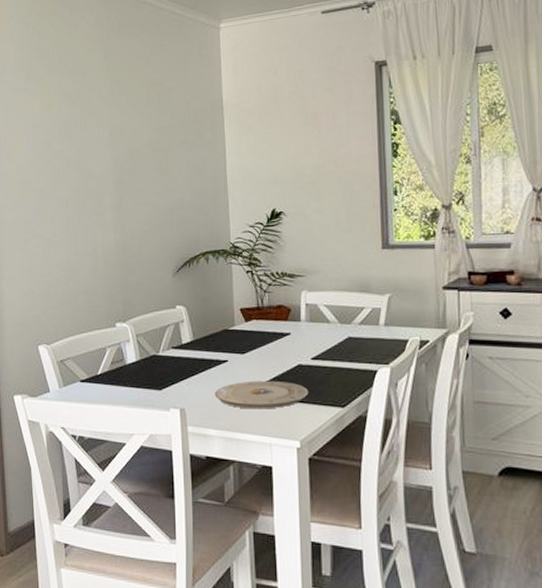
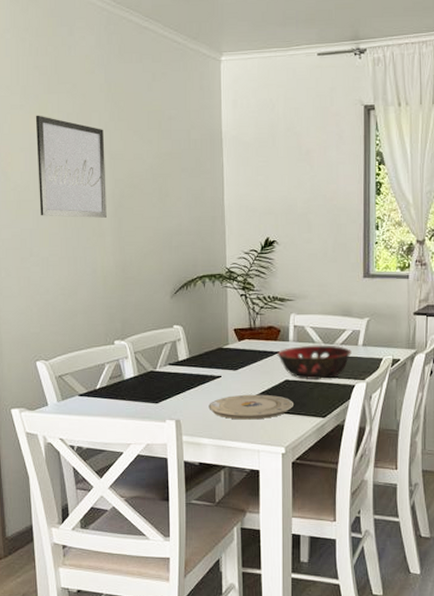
wall art: none [38,96,107,197] -> present [35,115,107,218]
decorative bowl: none [288,325,372,364] -> present [277,345,352,379]

